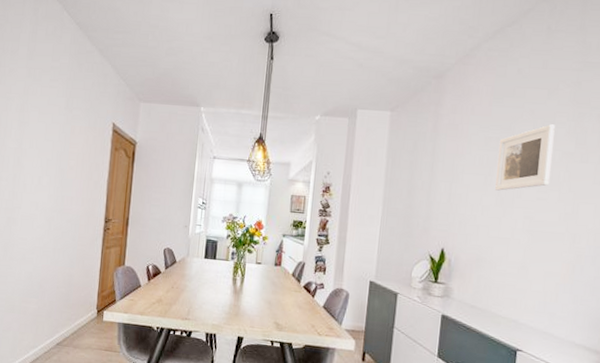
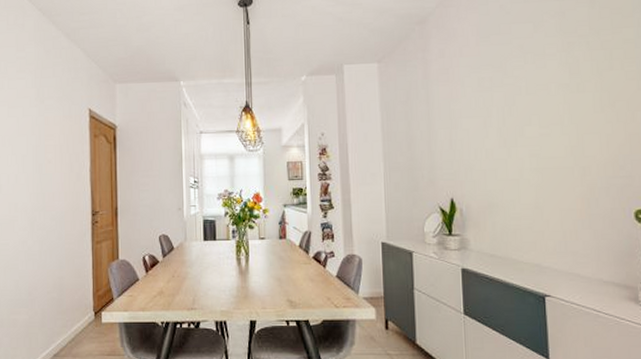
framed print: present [495,124,555,191] -> none [492,57,551,131]

